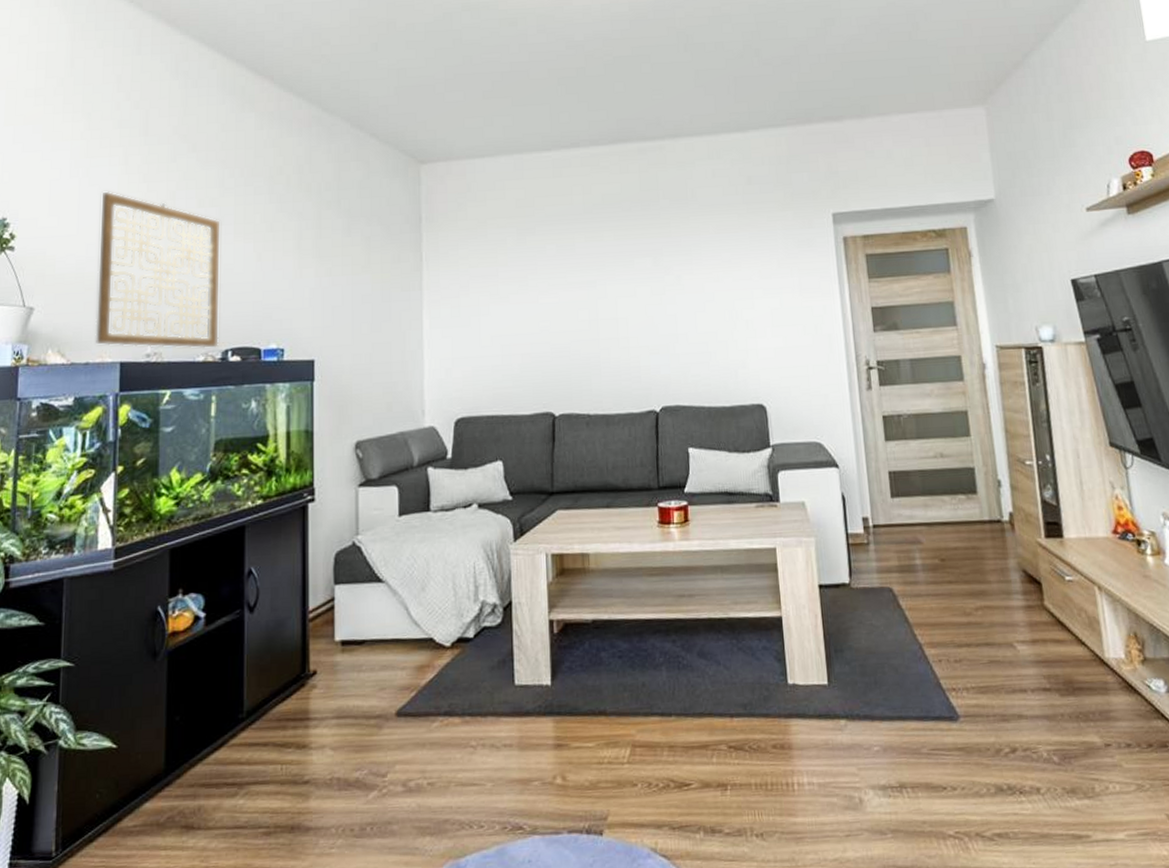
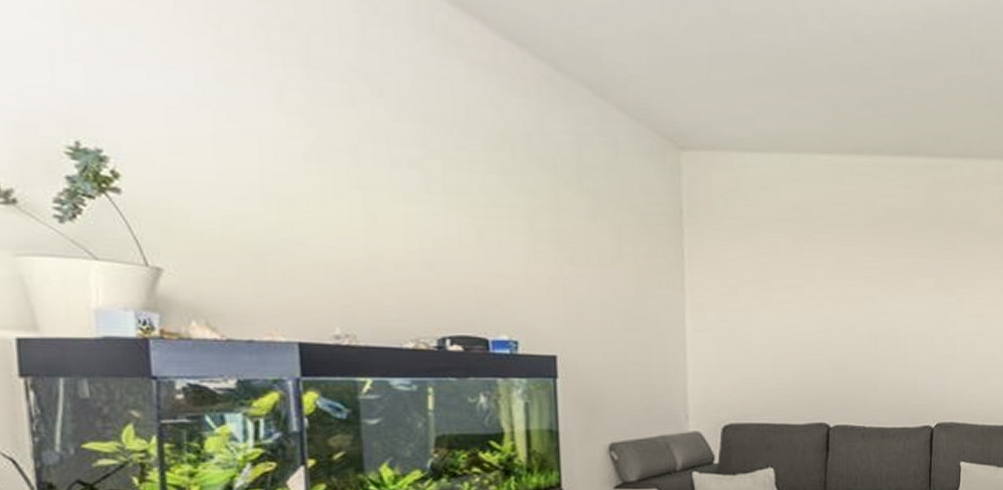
wall art: present [95,191,222,349] -> none [248,132,433,335]

